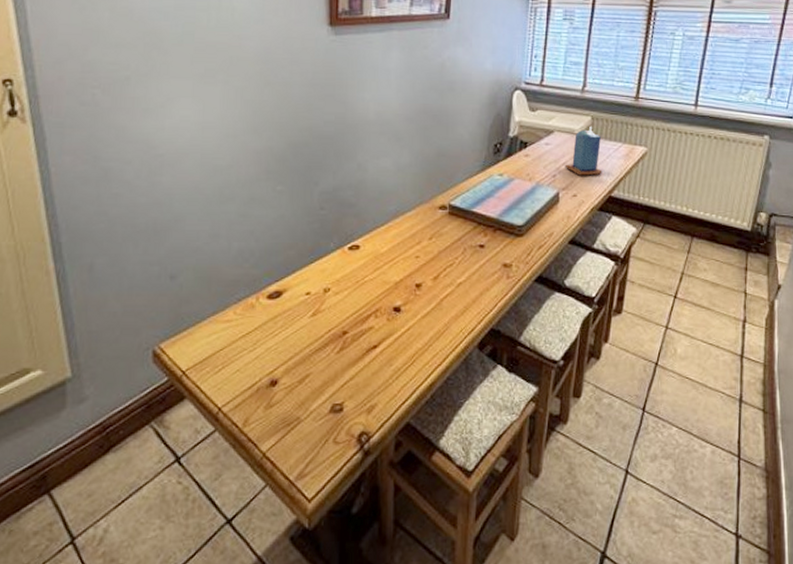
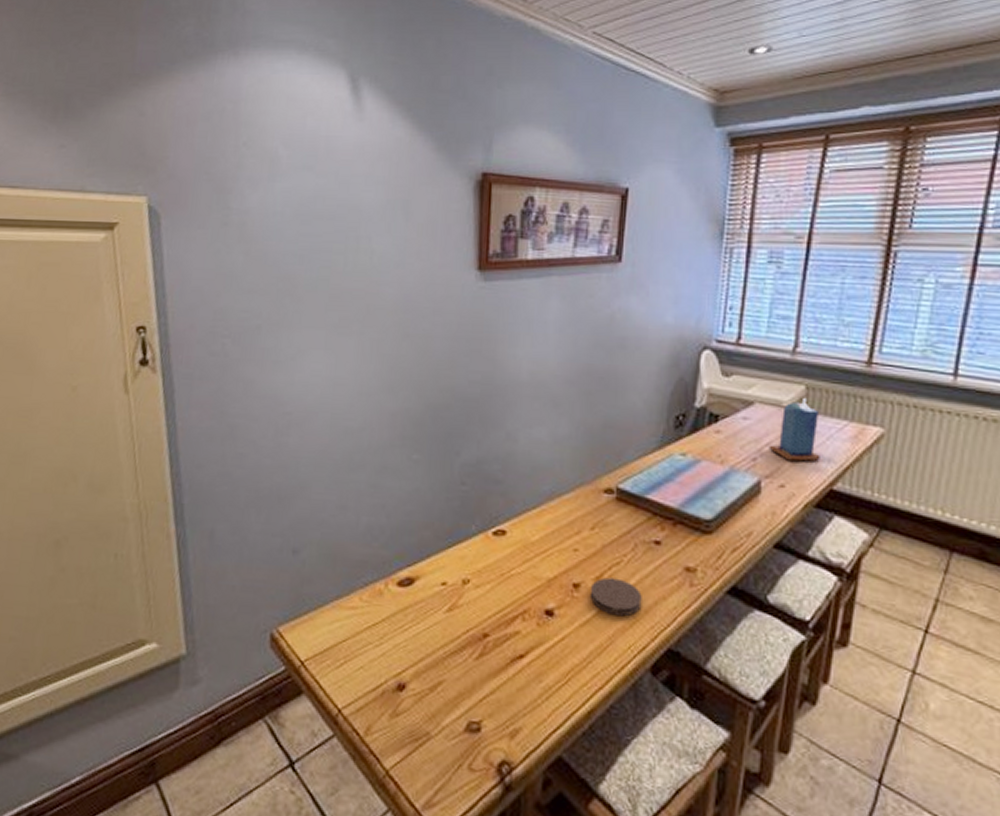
coaster: none [429,277,470,307] -> present [589,577,642,617]

